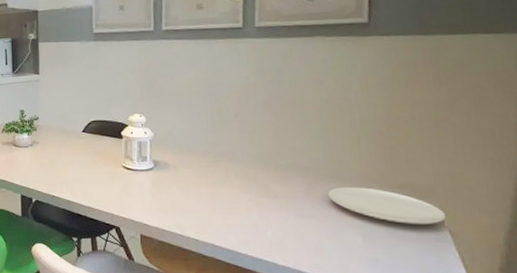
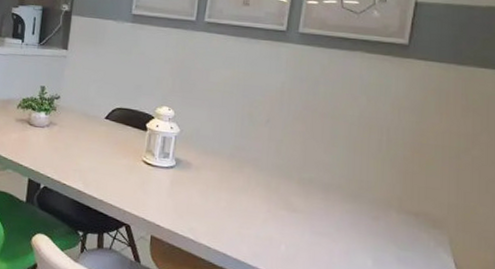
plate: present [327,187,446,224] -> none [345,208,454,256]

